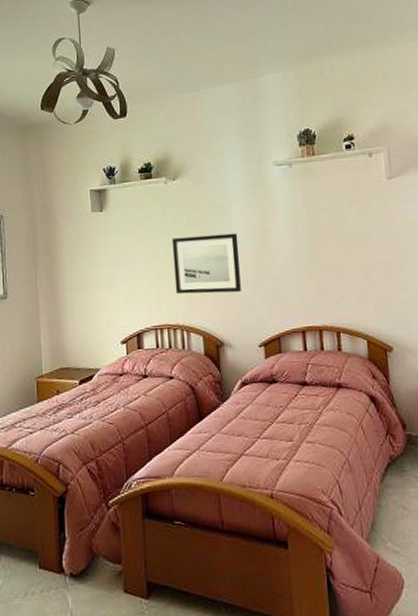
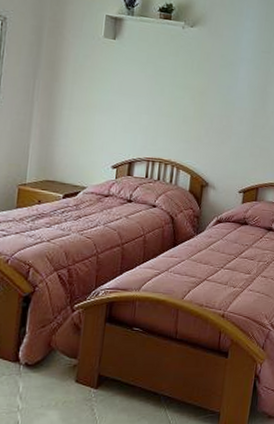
wall art: present [172,233,241,294] -> none [173,81,241,143]

